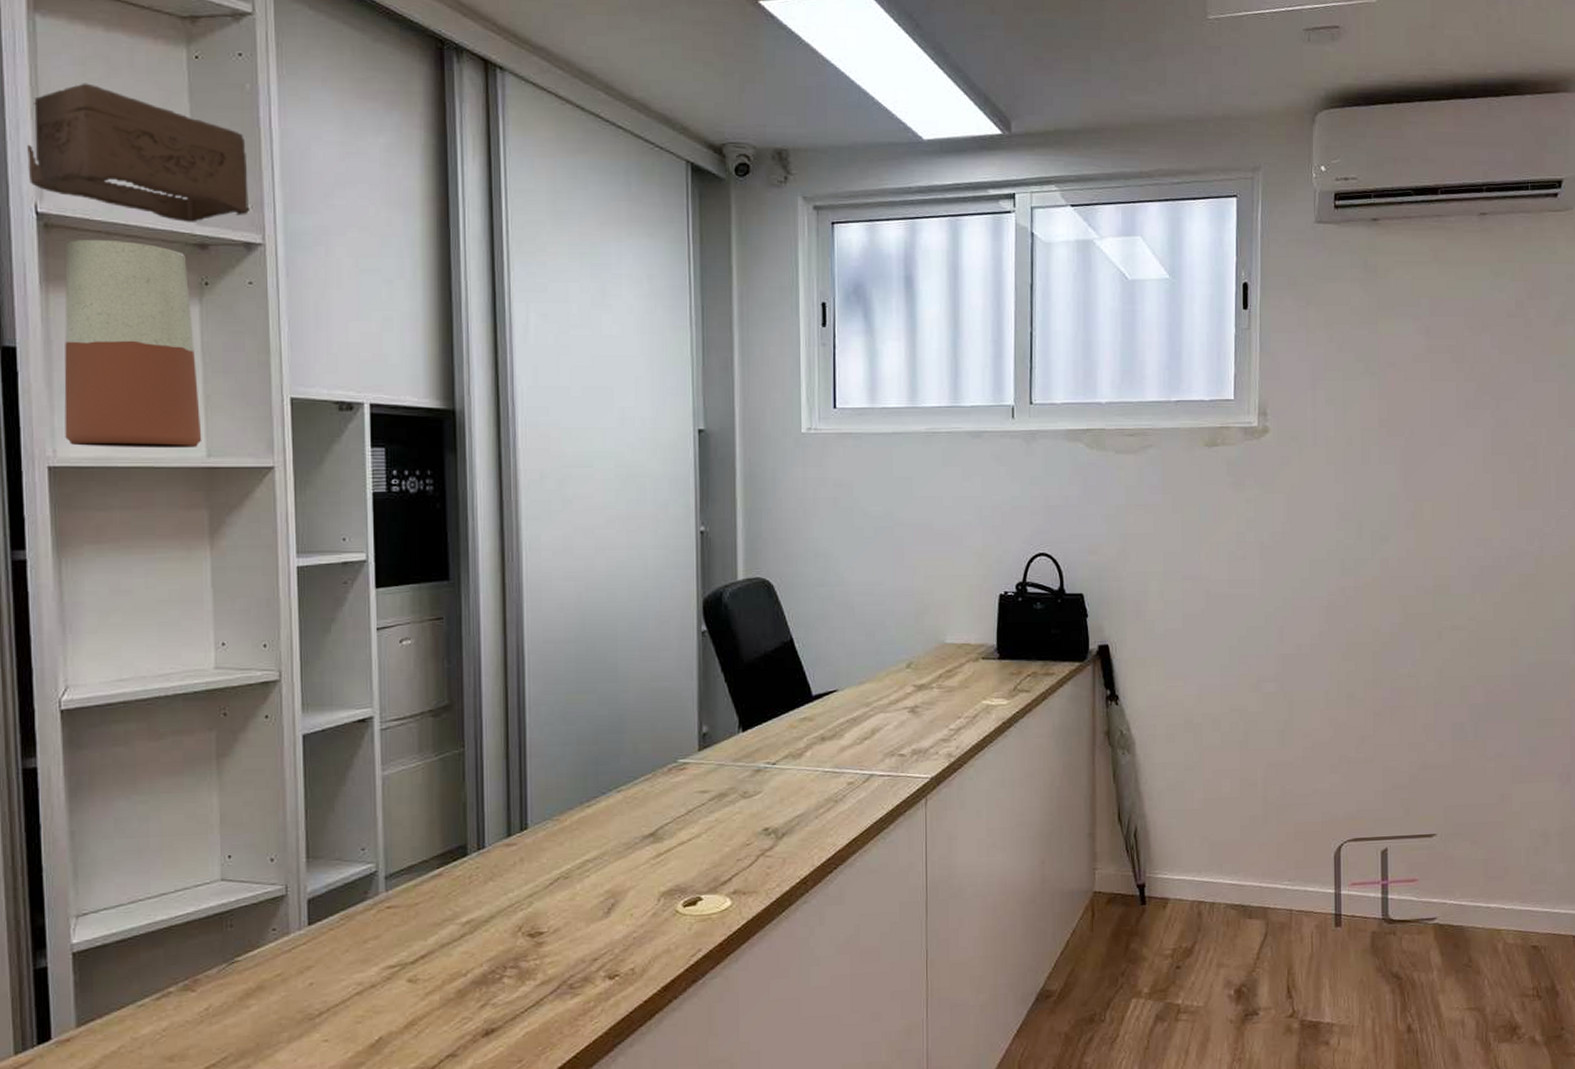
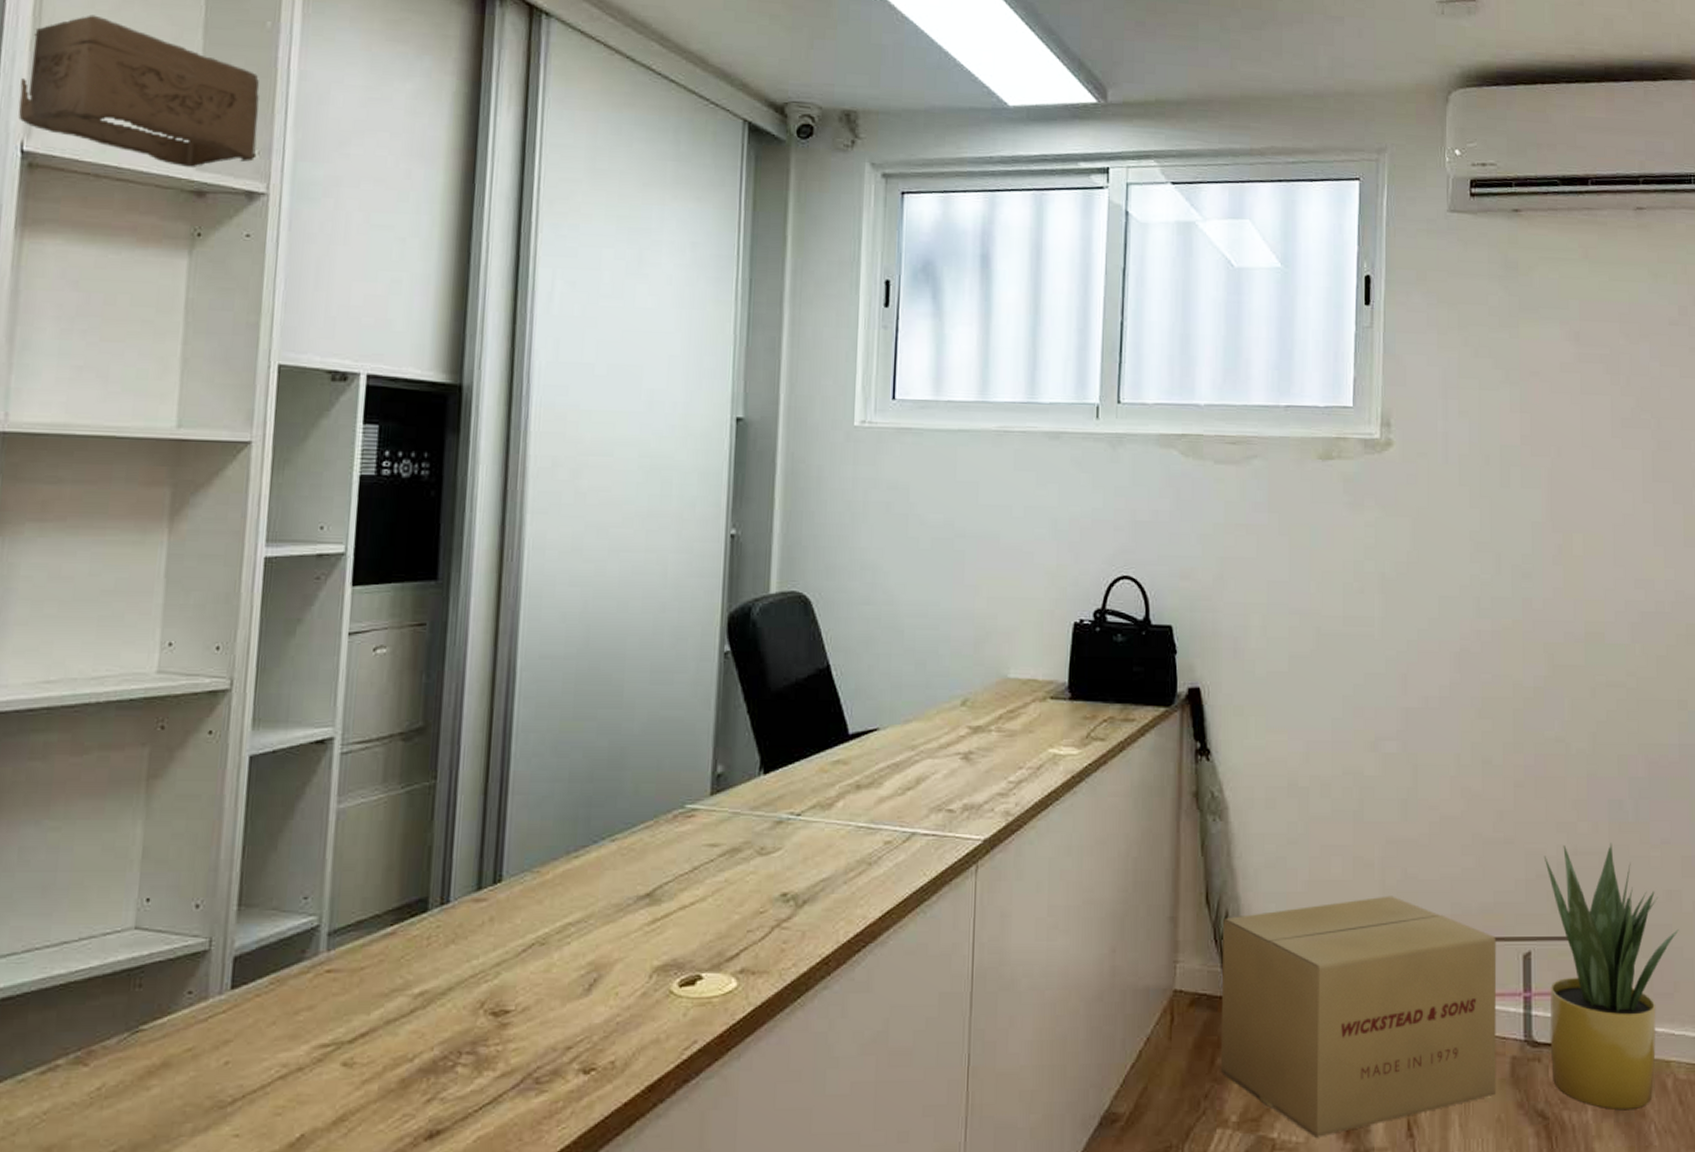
vase: present [64,239,202,449] -> none [20,181,181,417]
box: none [1133,808,1360,1002] -> present [1220,896,1497,1138]
planter: none [1398,758,1509,969] -> present [1543,843,1679,1110]

